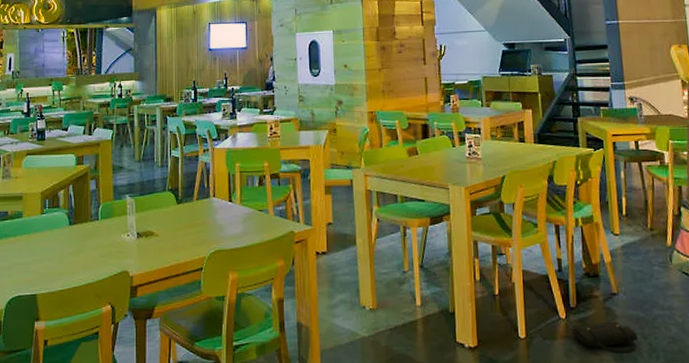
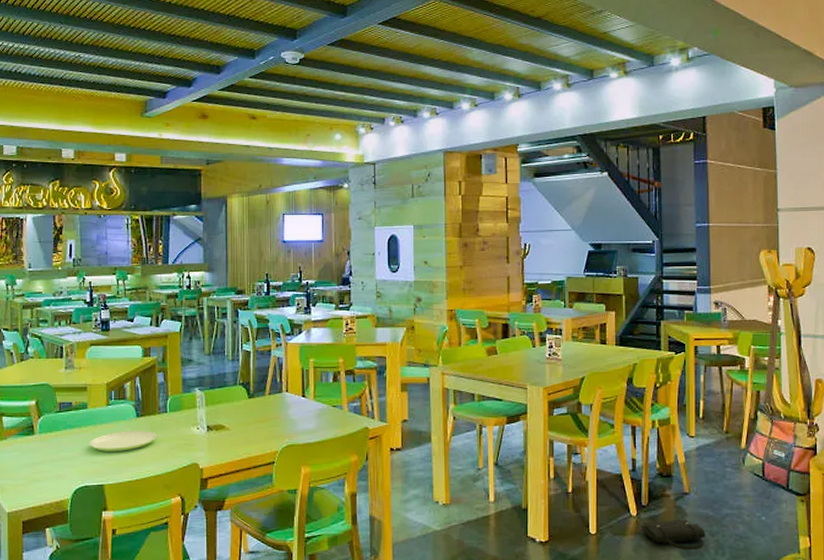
plate: none [23,238,88,260] -> present [89,430,157,451]

